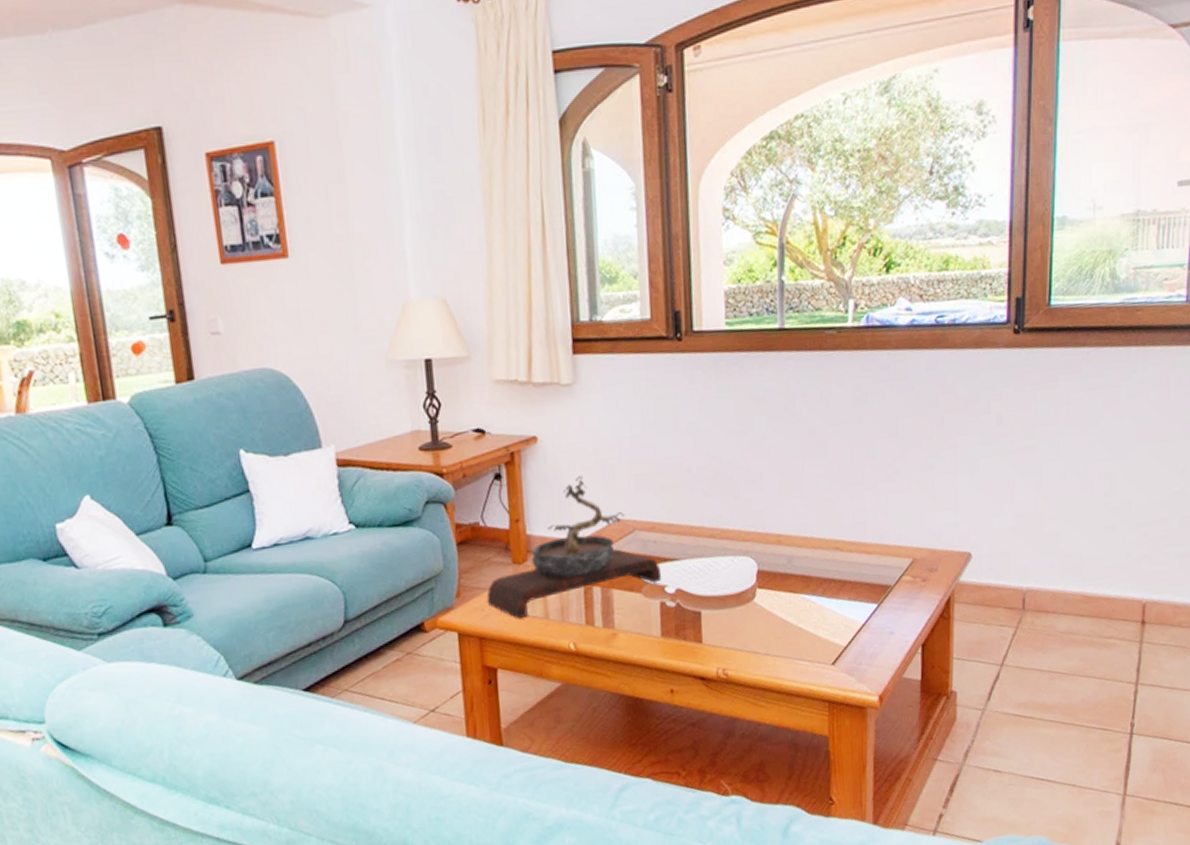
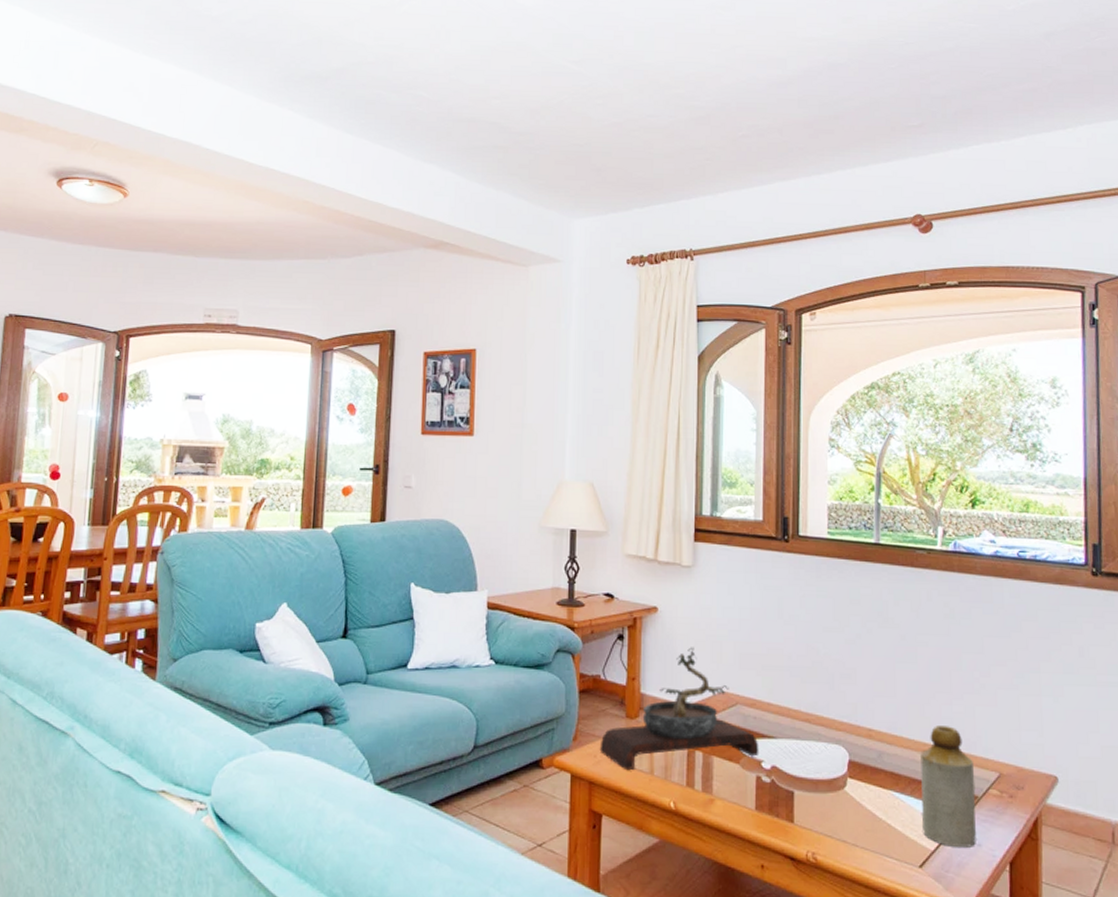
bottle: none [832,518,889,640] -> present [920,726,976,847]

